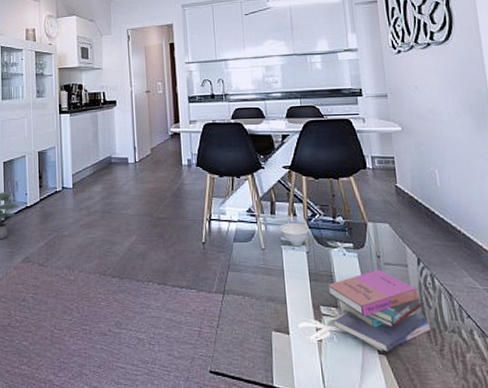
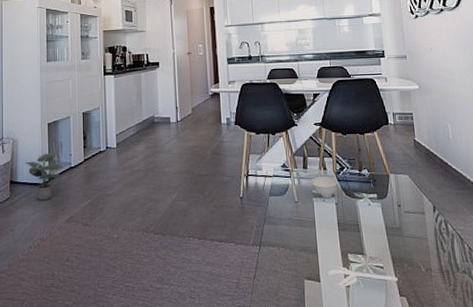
books: present [328,269,431,352] -> none [355,217,445,294]

